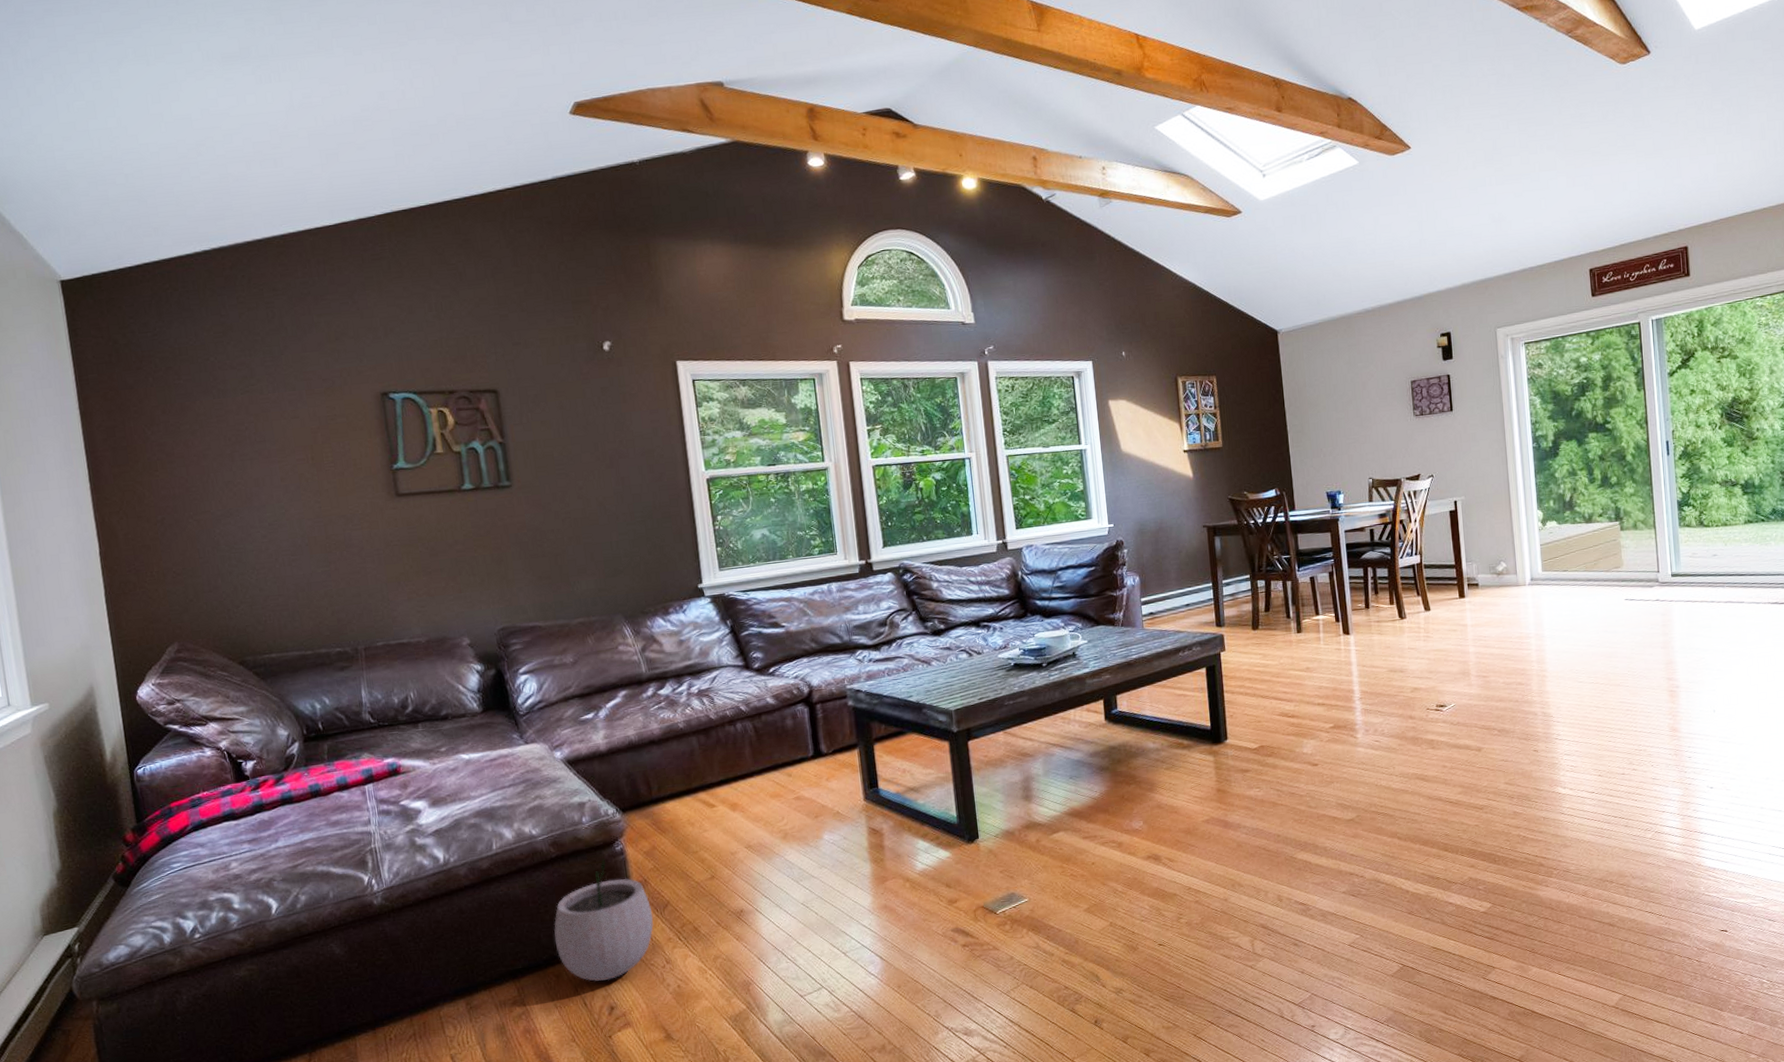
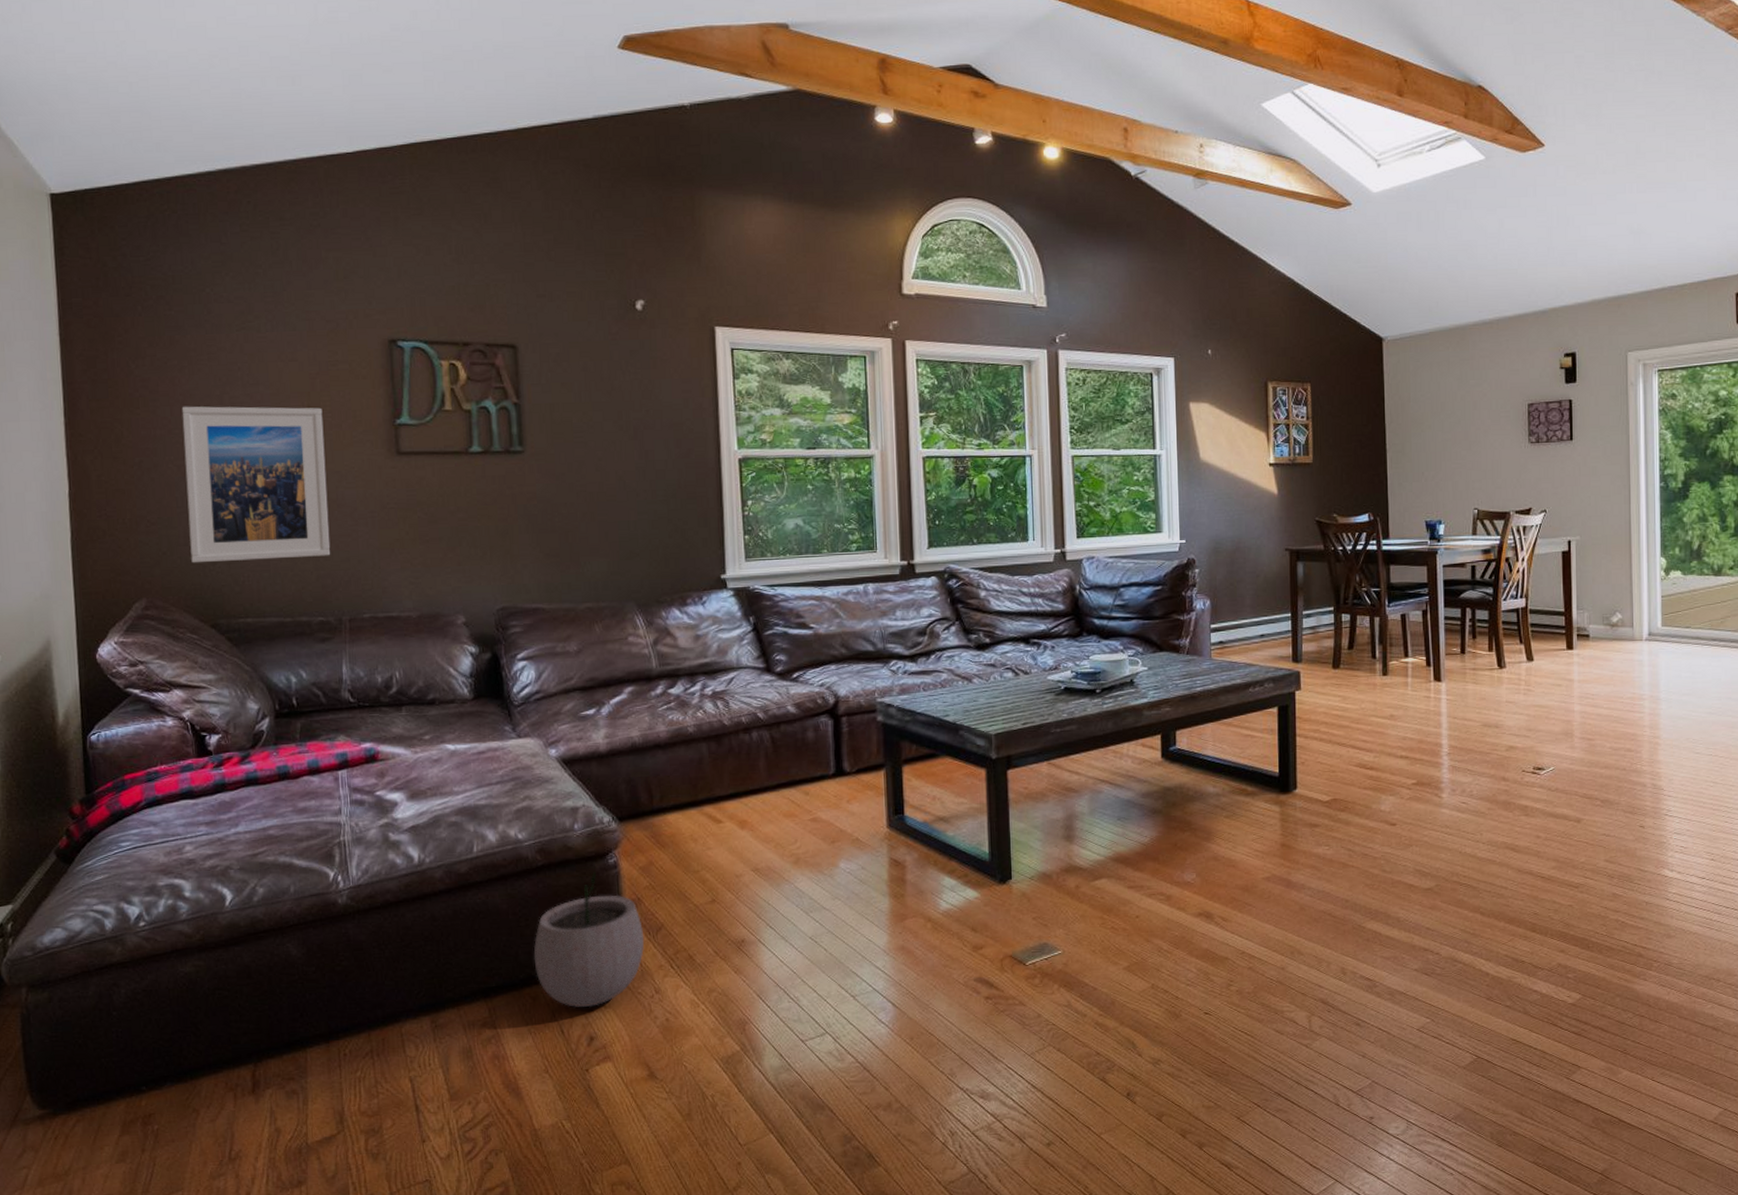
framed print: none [196,458,343,608] -> present [181,406,331,563]

